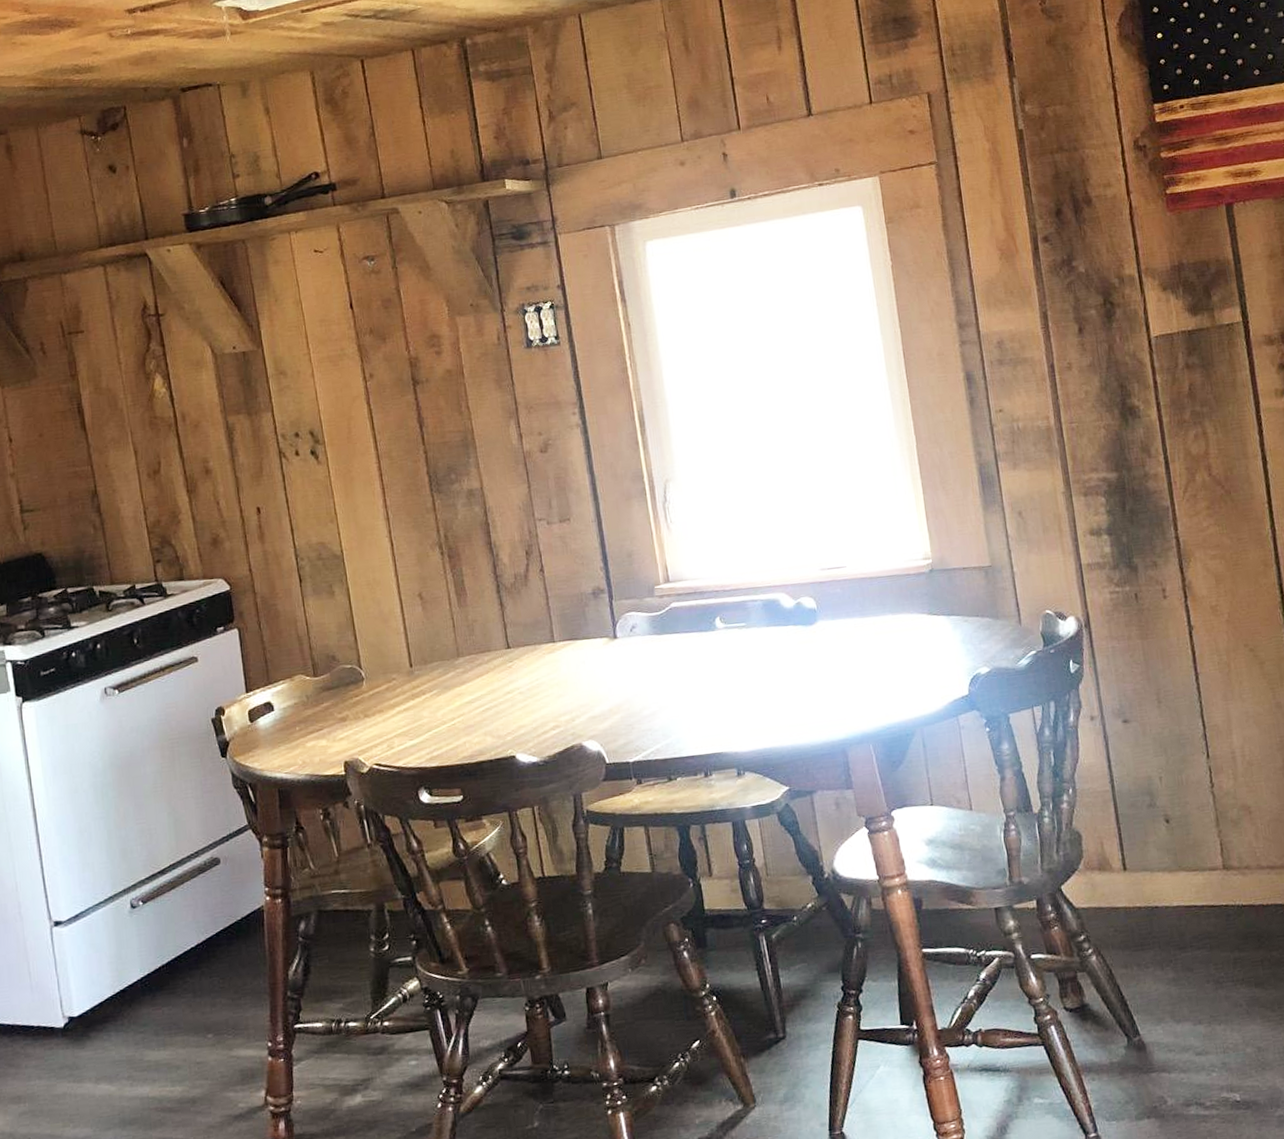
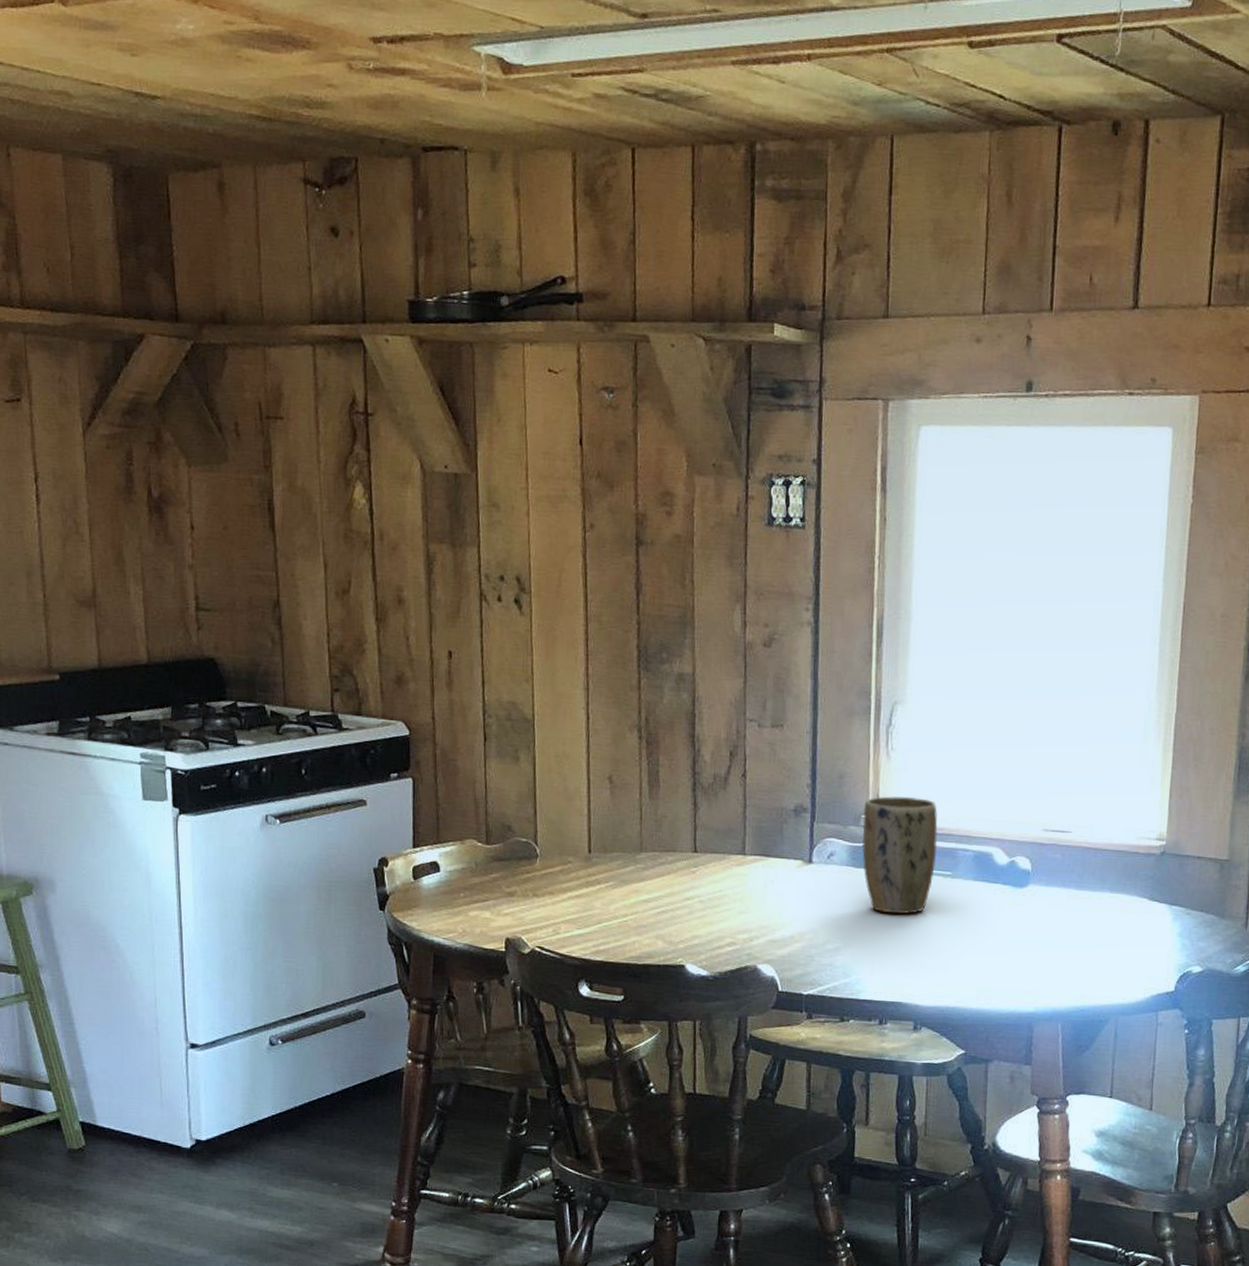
plant pot: none [655,561,730,672] -> present [861,796,938,915]

